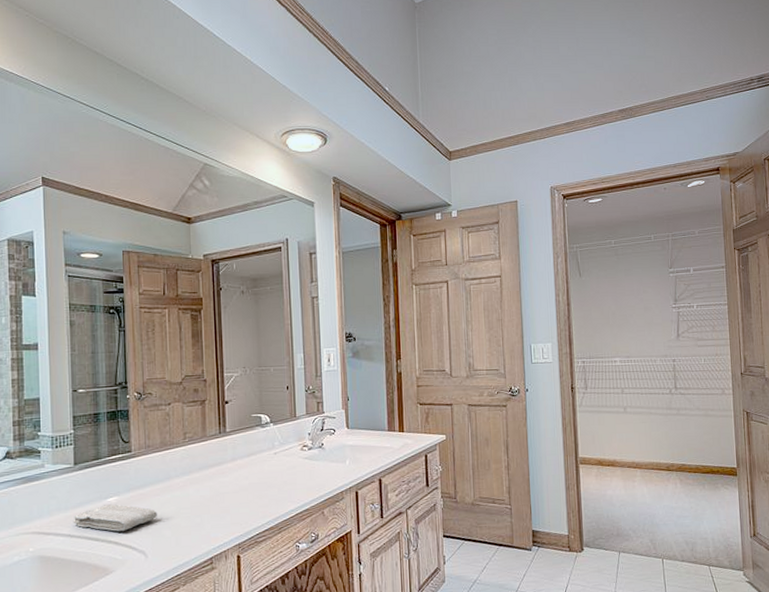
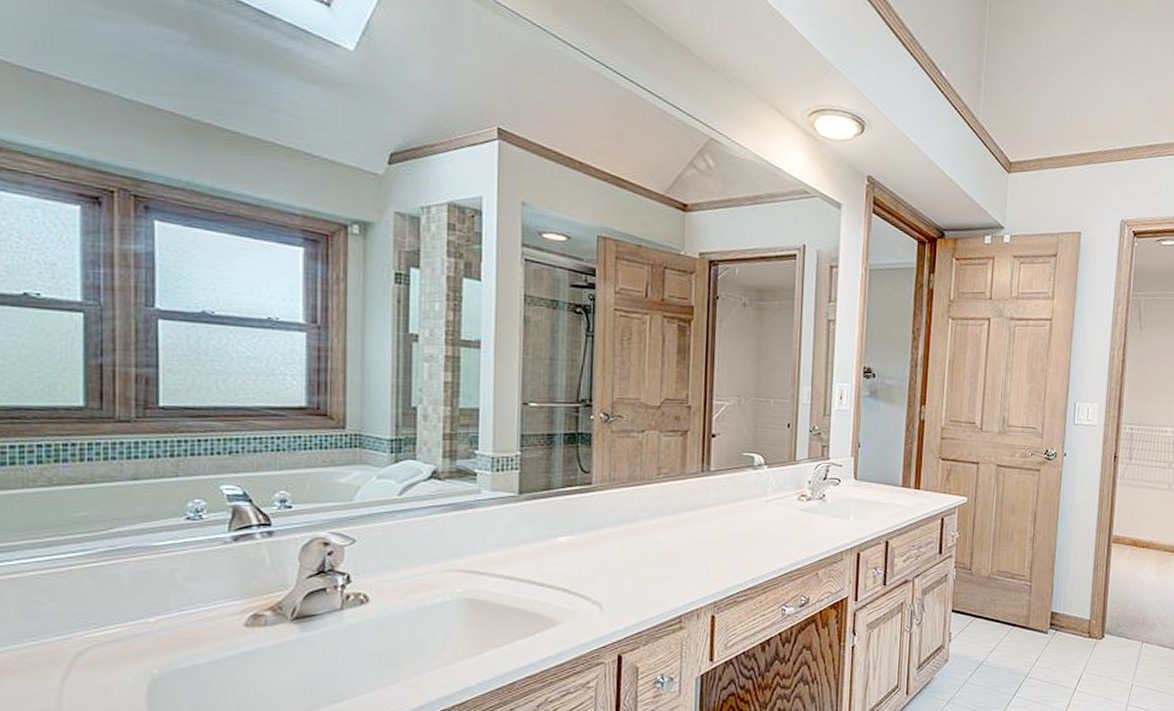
washcloth: present [73,504,157,532] -> none [513,544,618,577]

